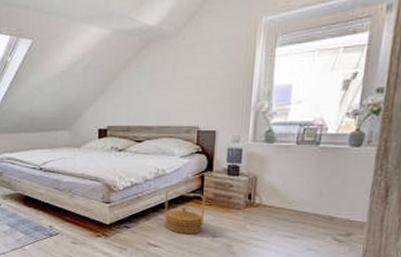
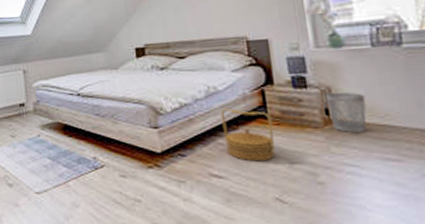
wastebasket: none [251,181,282,214] -> present [325,92,367,132]

